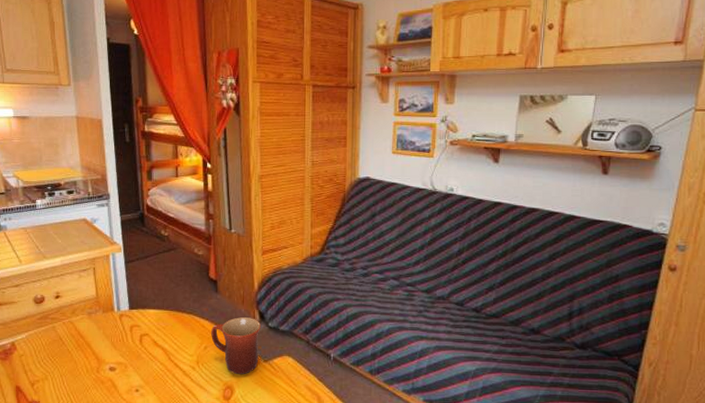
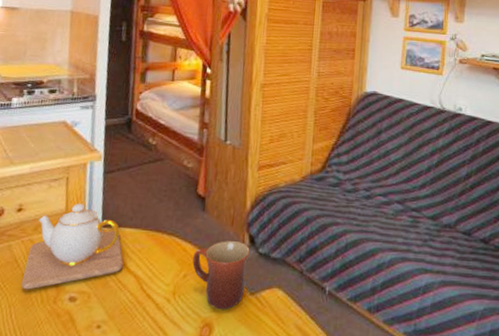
teapot: none [68,290,152,362] -> present [21,204,124,290]

